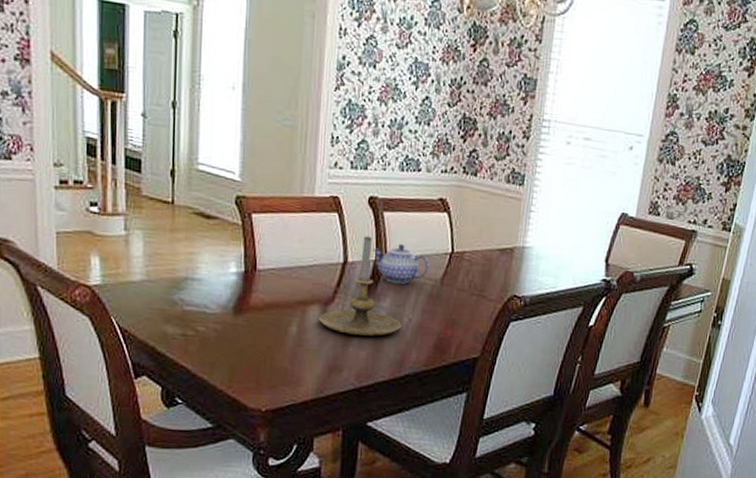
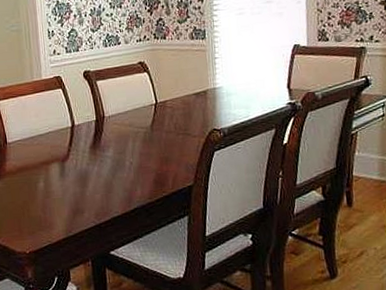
candle holder: present [319,236,402,336] -> none [59,102,125,182]
teapot: present [373,243,429,284] -> none [92,103,140,136]

